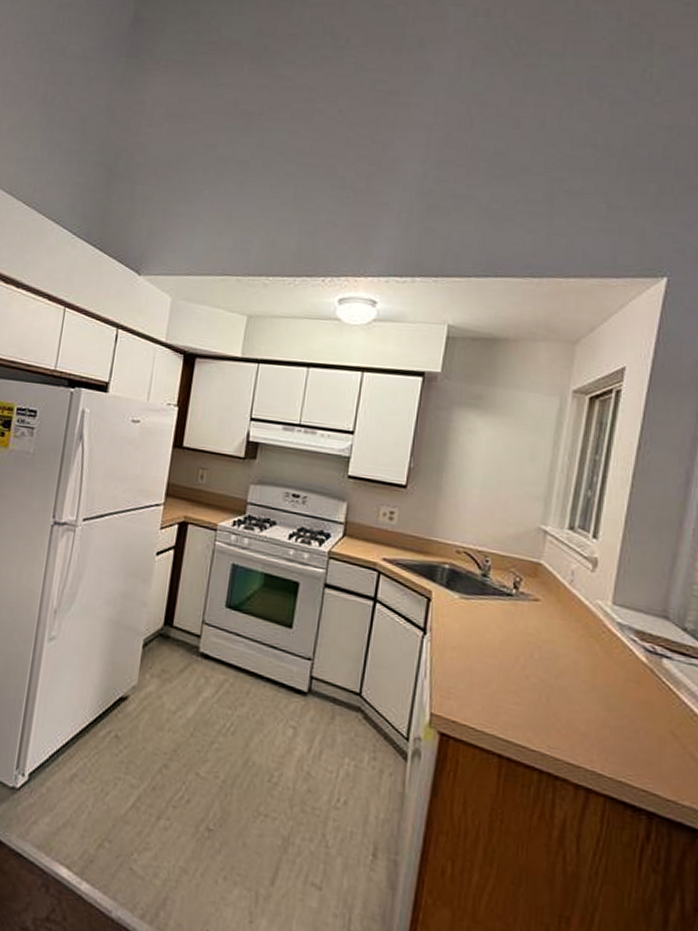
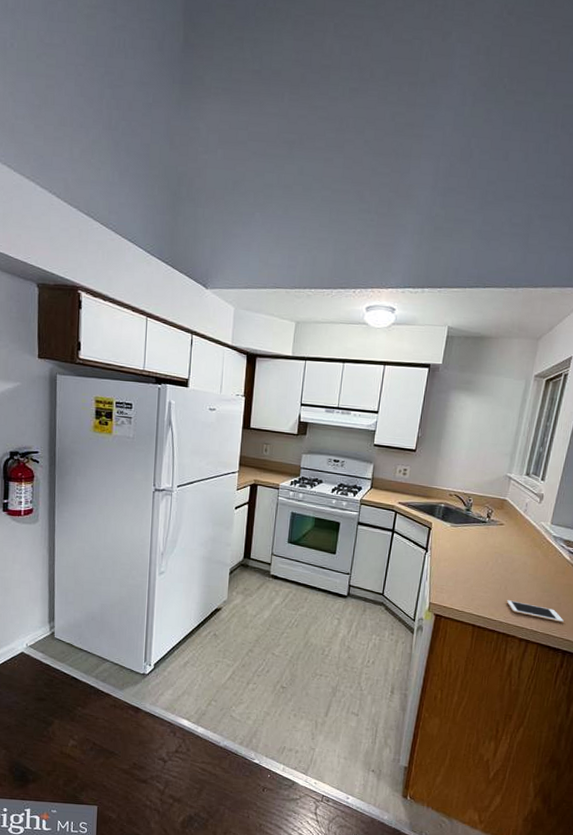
cell phone: none [550,719,645,764] -> present [506,600,564,623]

